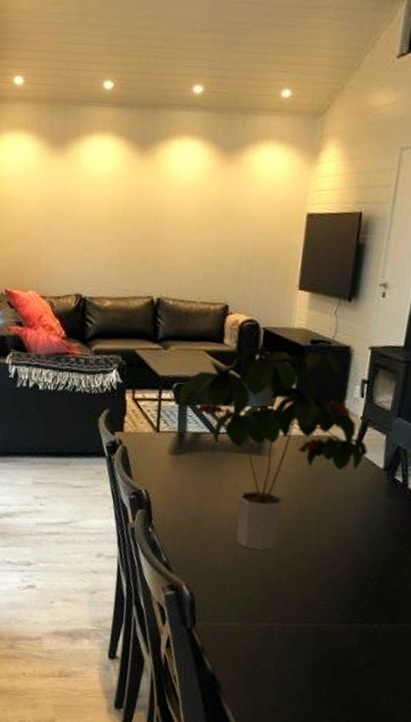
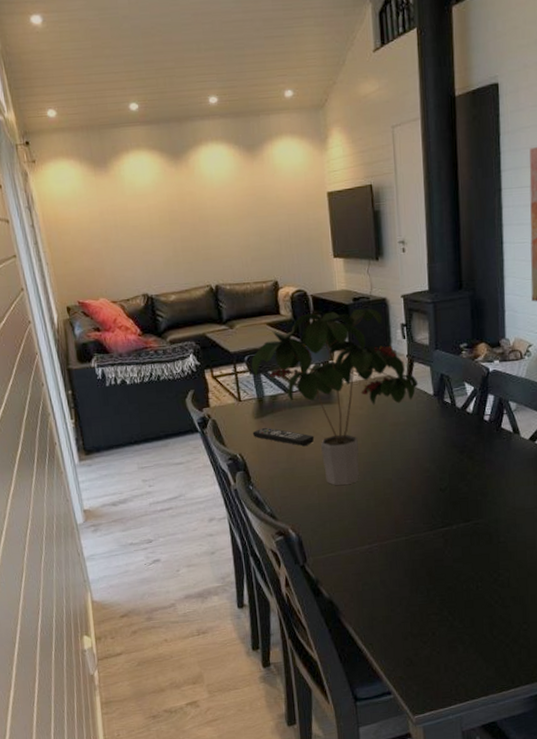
remote control: none [164,466,234,496] -> present [252,427,315,446]

